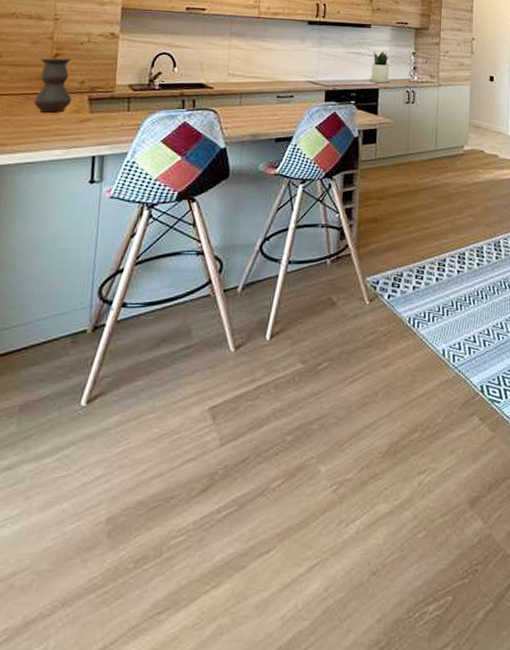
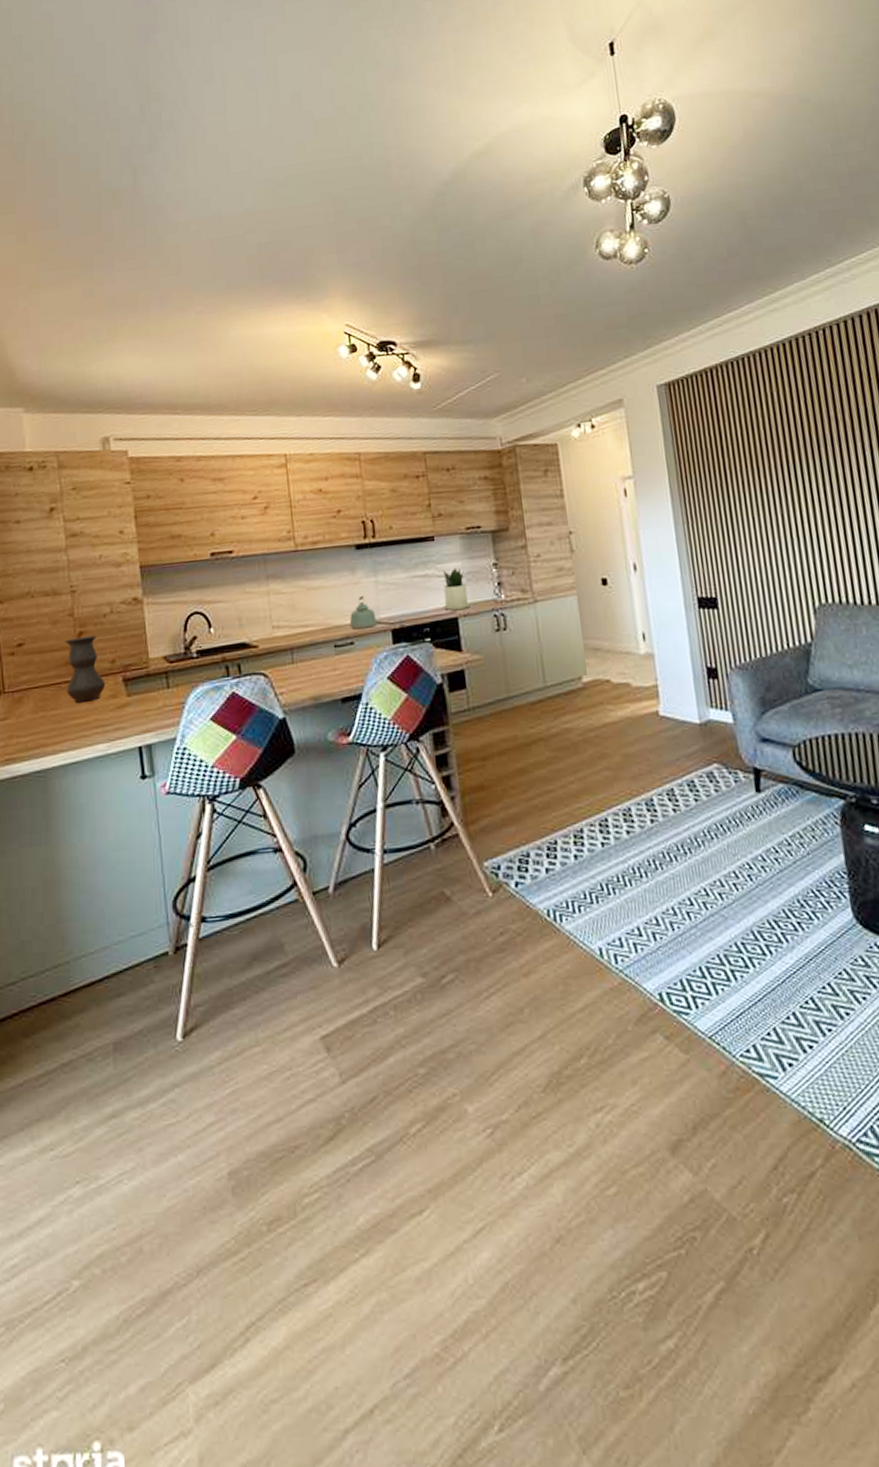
kettle: none [292,61,316,87] -> present [349,596,378,630]

